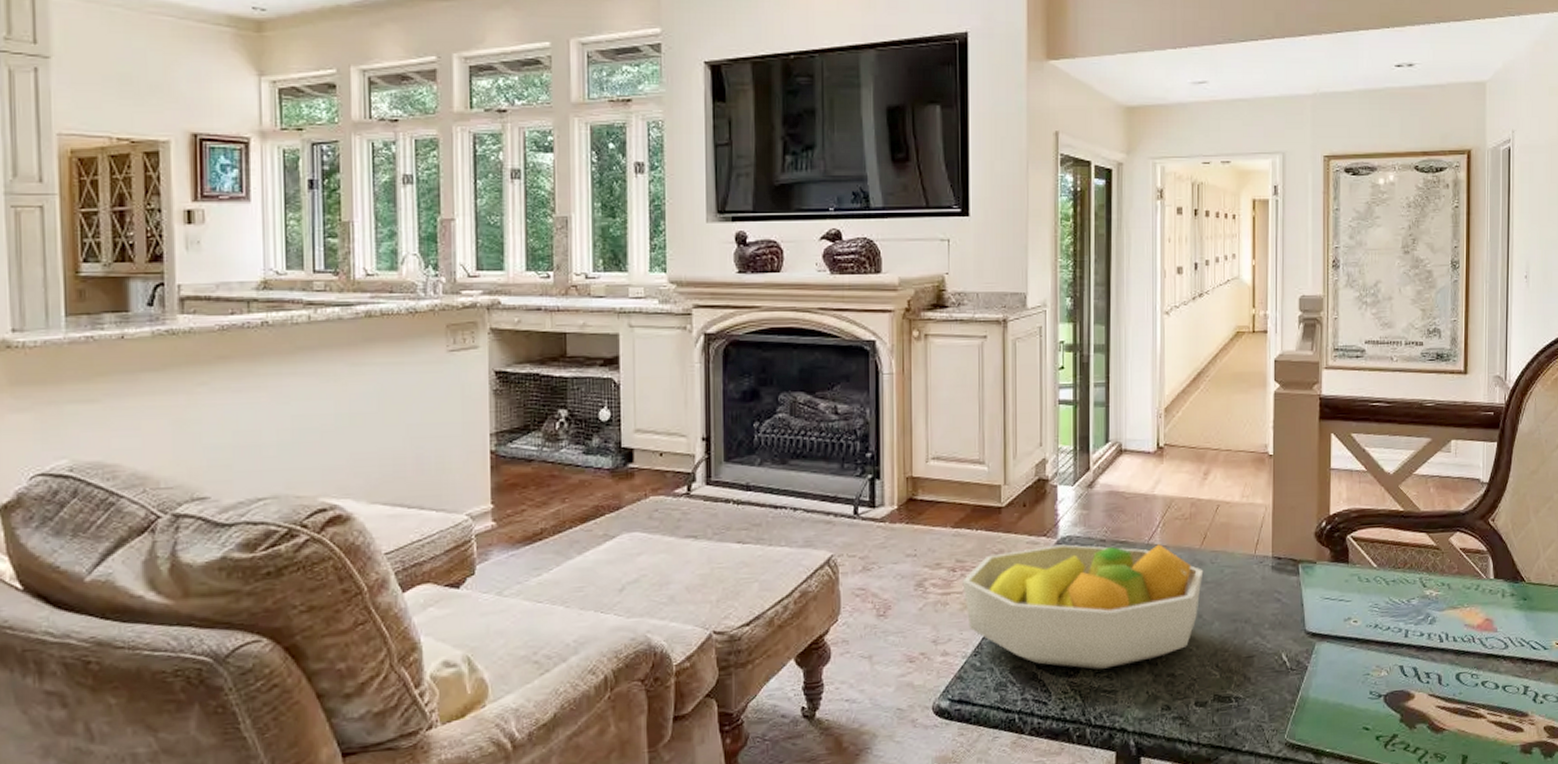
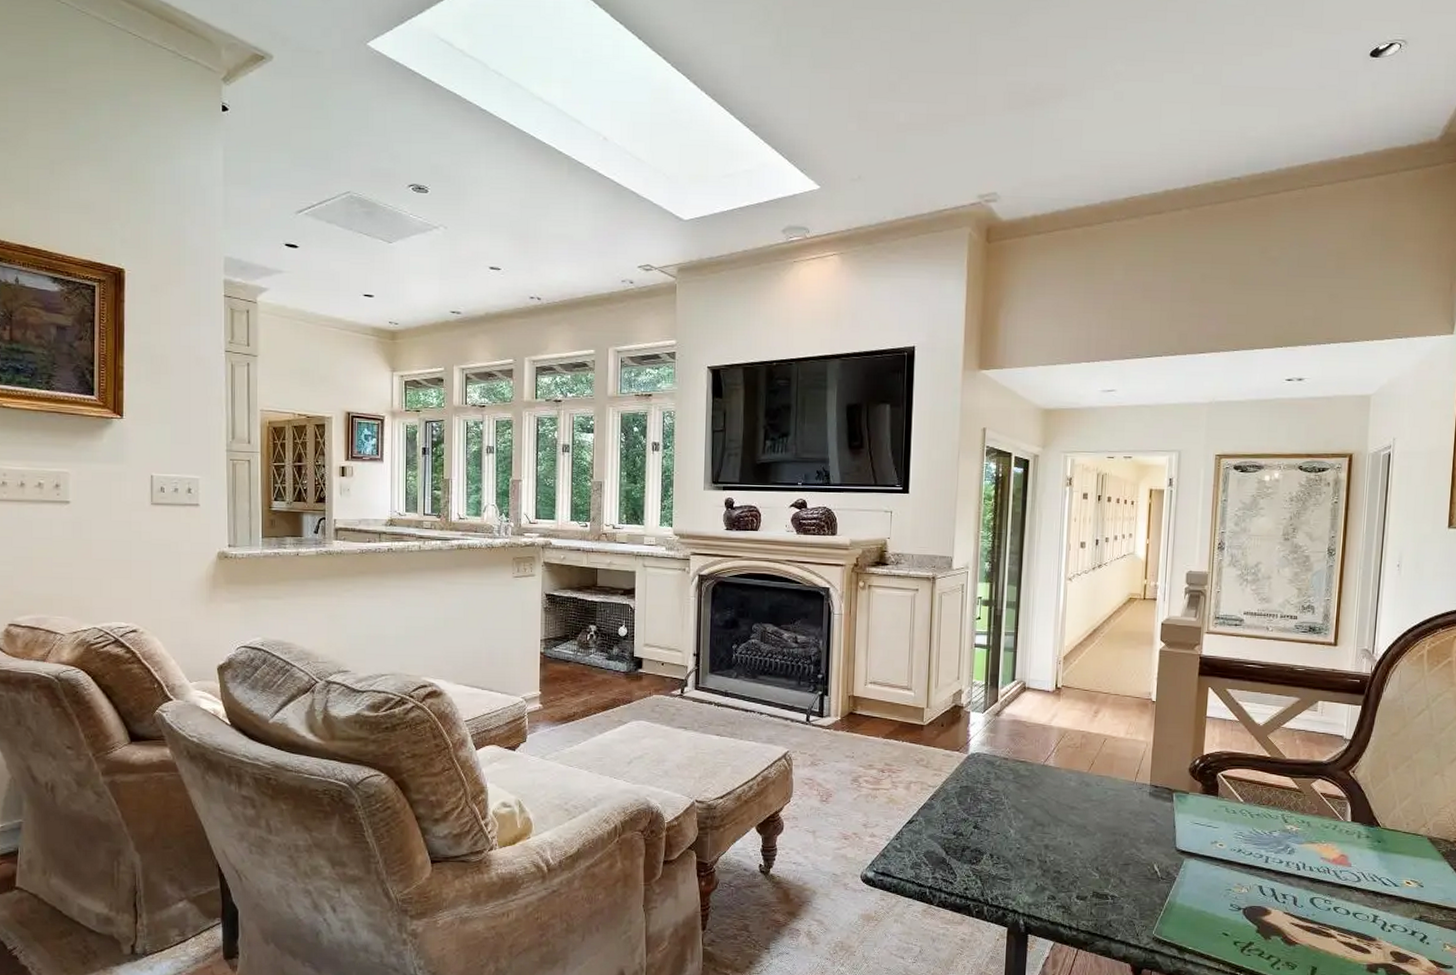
fruit bowl: present [962,544,1204,669] -> none [889,759,1090,861]

